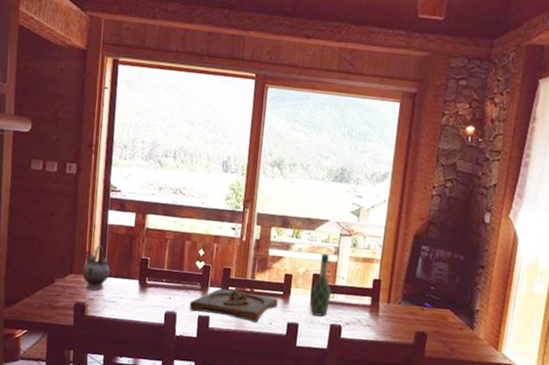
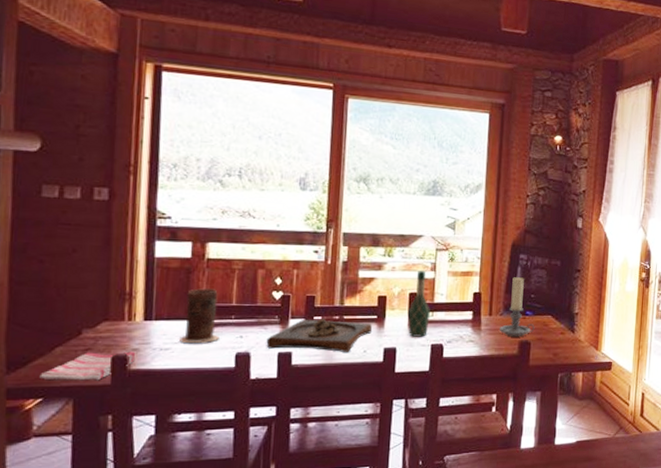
dish towel: none [26,297,92,322] -> present [39,351,136,381]
teapot: present [81,245,110,291] -> none [120,283,160,338]
vase: none [122,253,154,300] -> present [178,287,219,344]
candle holder: none [397,268,433,327] -> present [500,277,535,336]

